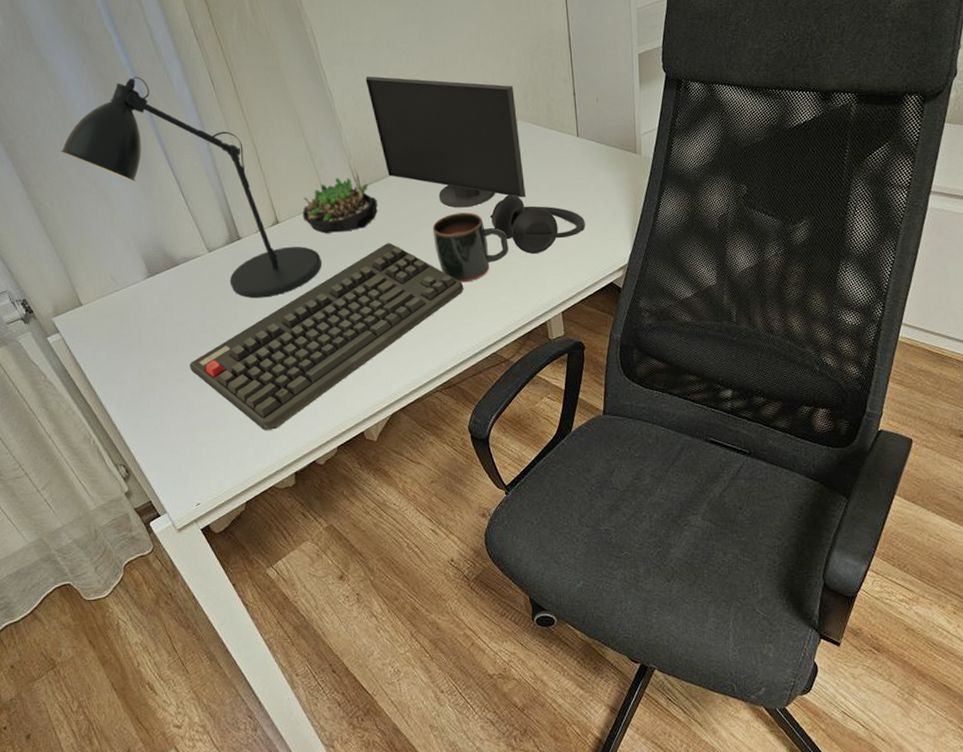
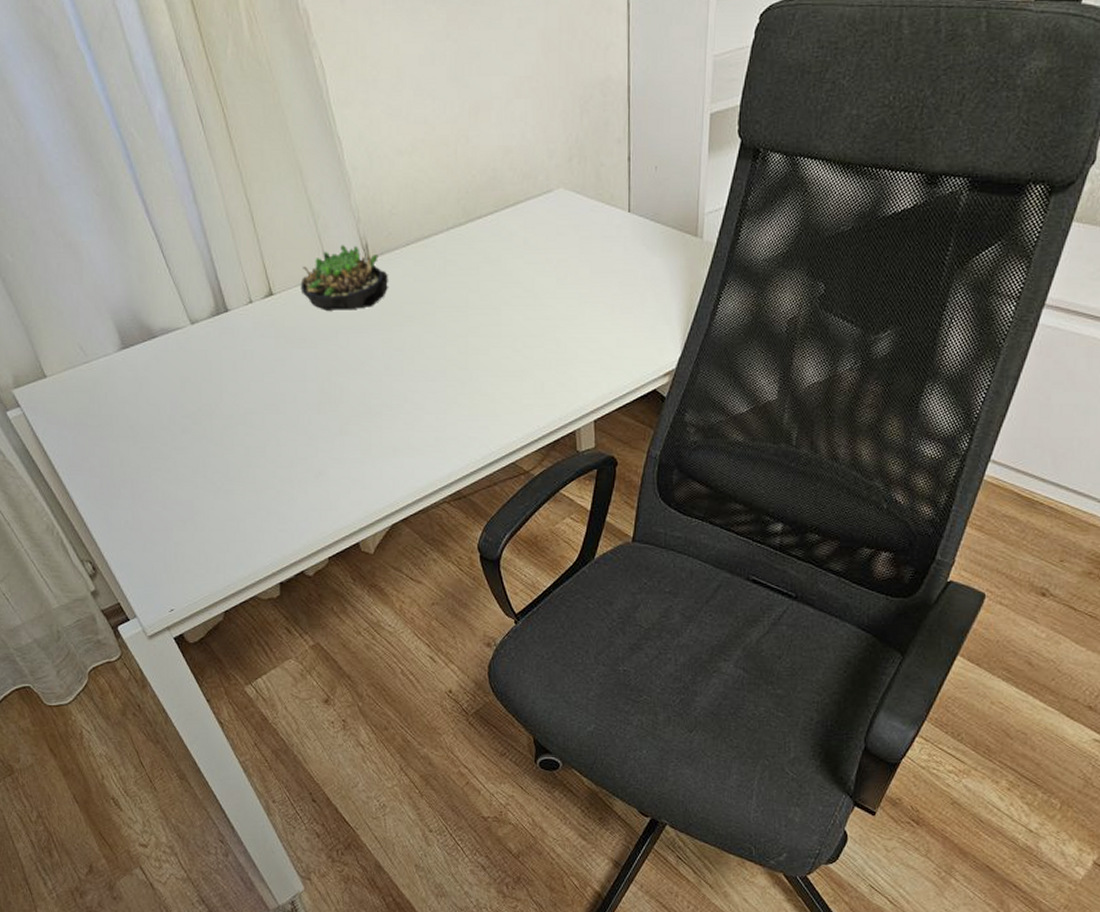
desk lamp: present [60,77,321,298] -> none [23,108,320,382]
computer keyboard: present [190,243,464,431] -> none [166,327,483,535]
computer monitor: present [365,76,526,208] -> none [382,123,562,290]
mug: present [432,212,509,283] -> none [451,296,538,379]
headphones: present [489,194,585,254] -> none [518,277,629,350]

